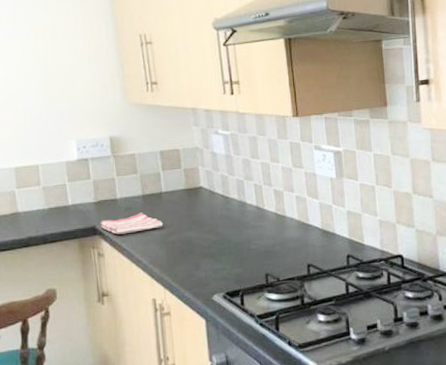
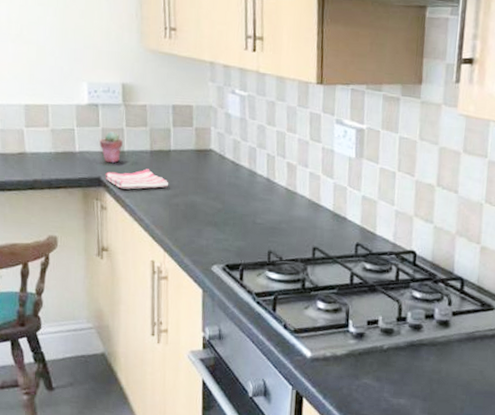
potted succulent: none [92,182,115,212] -> present [99,131,123,164]

